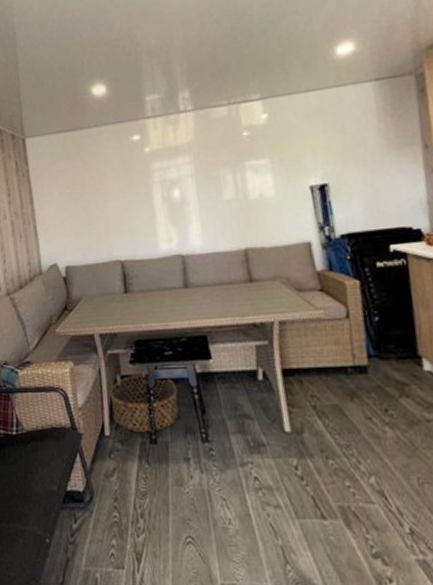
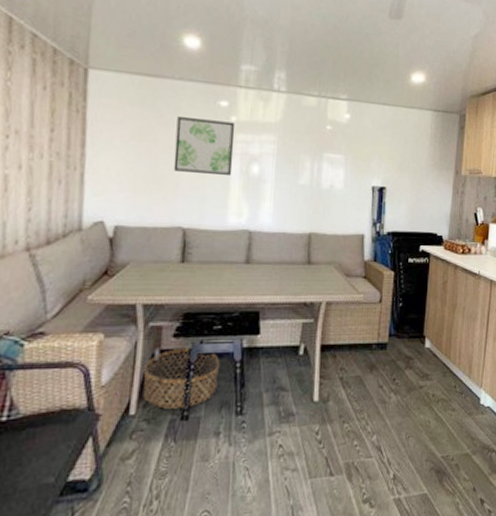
wall art: none [98,153,155,210] -> present [173,117,234,177]

